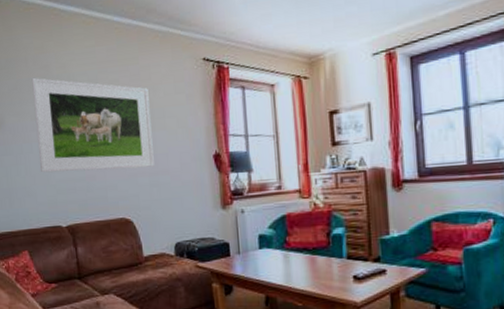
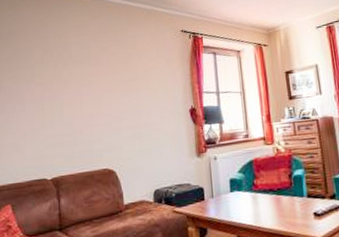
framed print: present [31,77,154,173] -> none [30,46,137,130]

